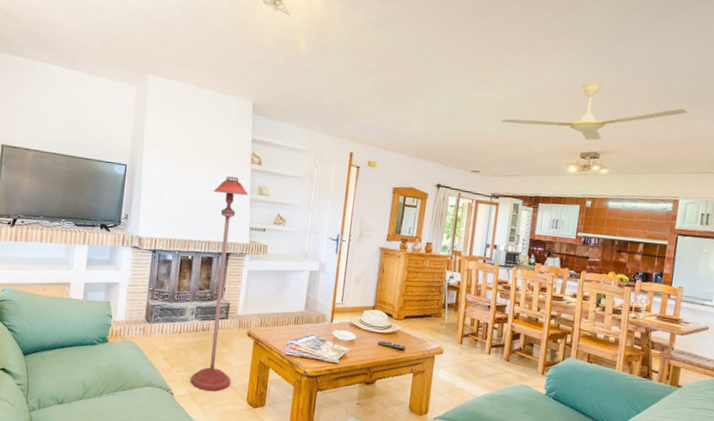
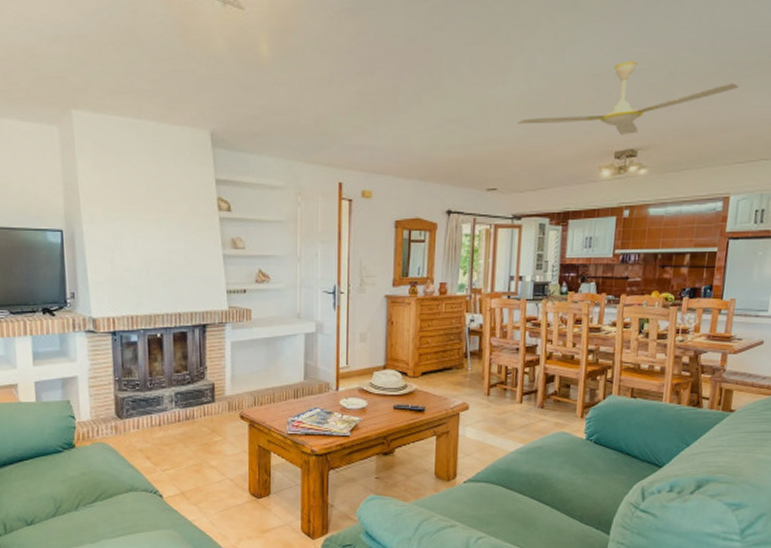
floor lamp: present [190,176,248,392] -> none [176,230,228,488]

